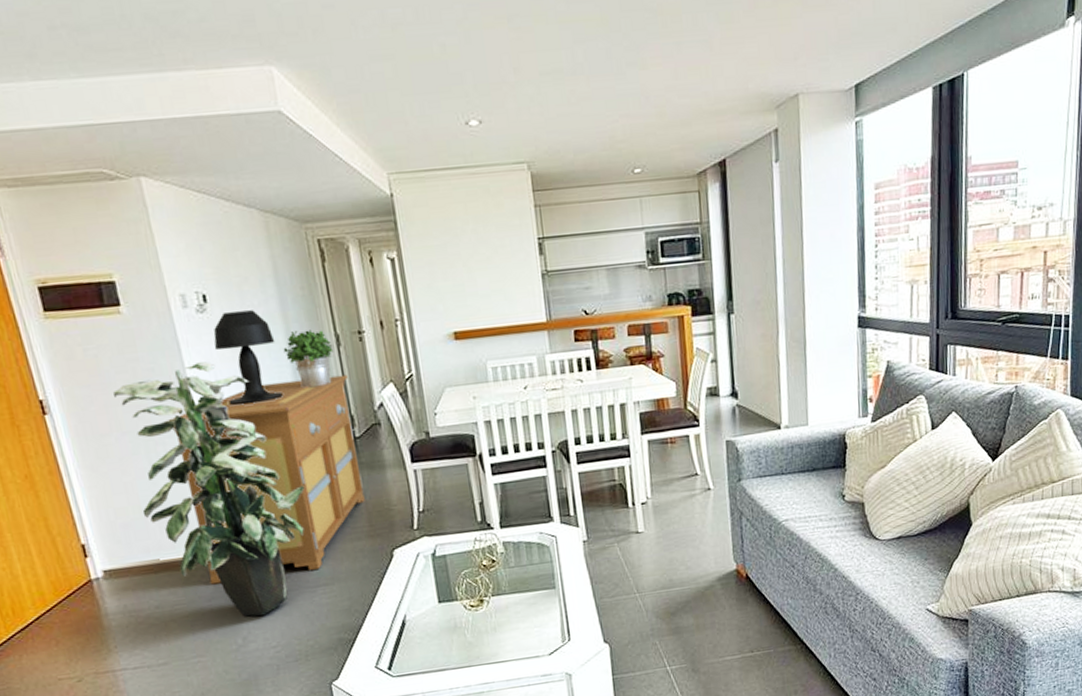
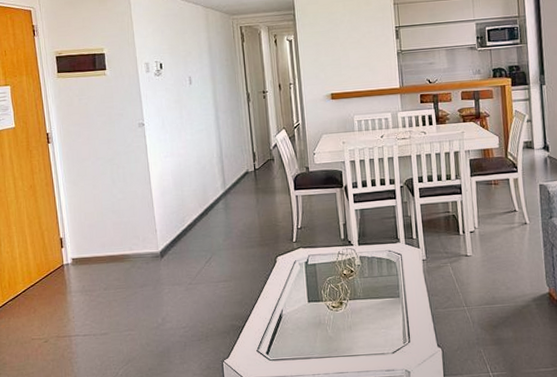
indoor plant: present [113,361,305,617] -> none [95,110,217,302]
sideboard: present [164,374,365,585] -> none [125,122,259,275]
table lamp: present [213,310,283,406] -> none [164,75,207,142]
potted plant: present [283,330,334,388] -> none [210,89,245,131]

